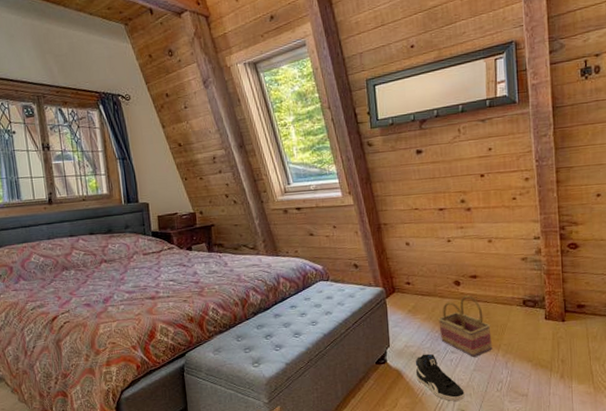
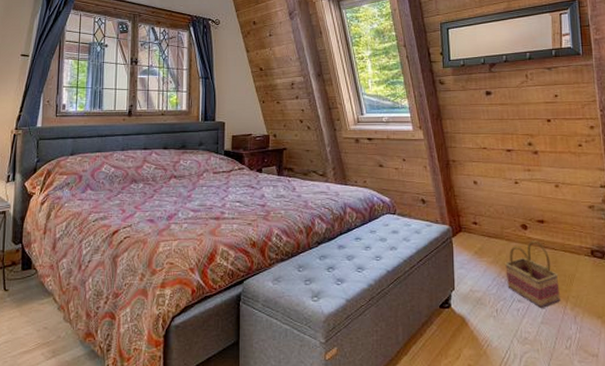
sneaker: present [415,353,465,401] -> none [480,300,532,356]

